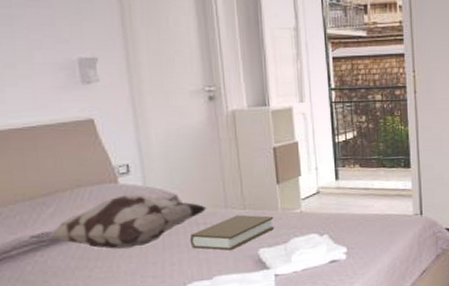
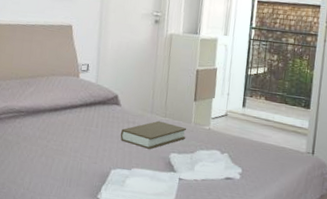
decorative pillow: present [28,194,207,249] -> none [14,87,138,131]

